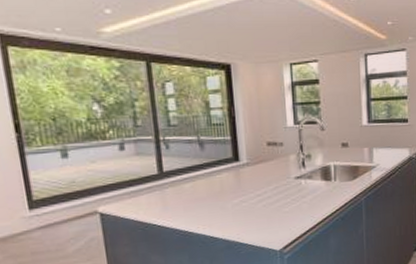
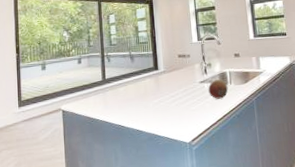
fruit: none [306,174,332,199] -> present [208,79,228,99]

